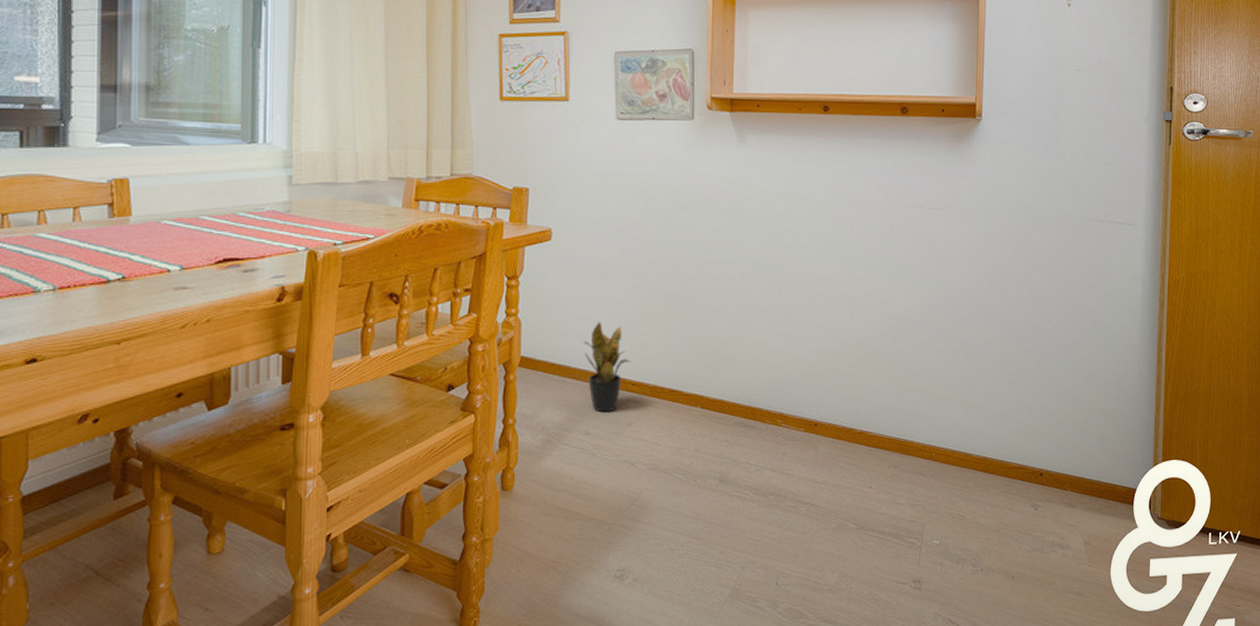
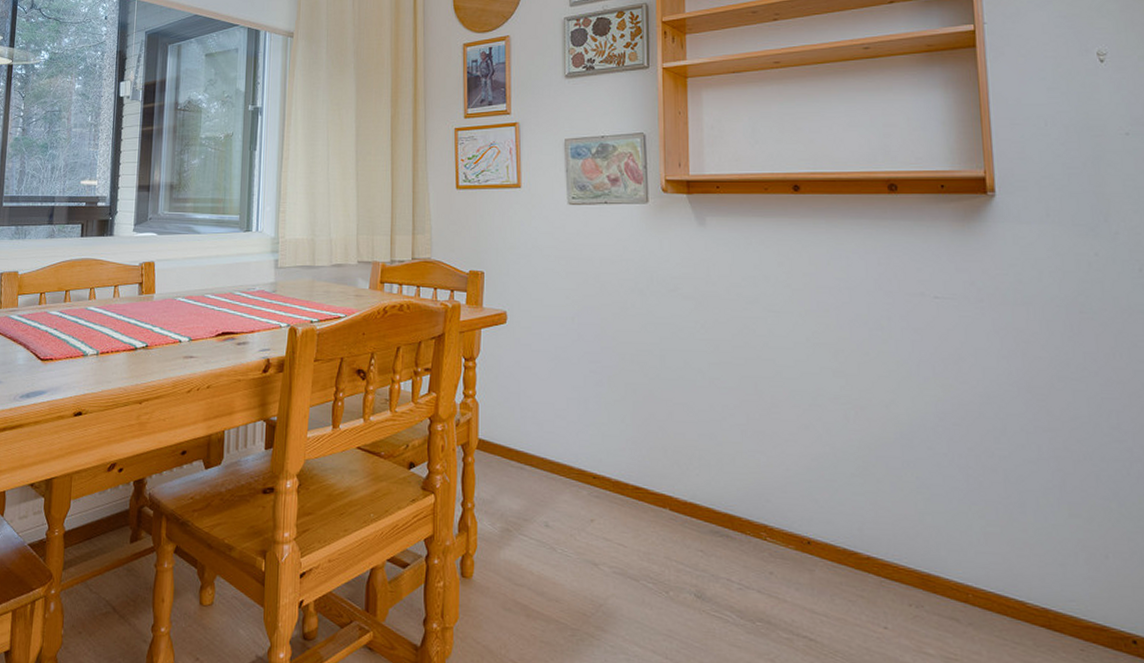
potted plant: present [583,322,632,413] -> none [540,408,592,506]

